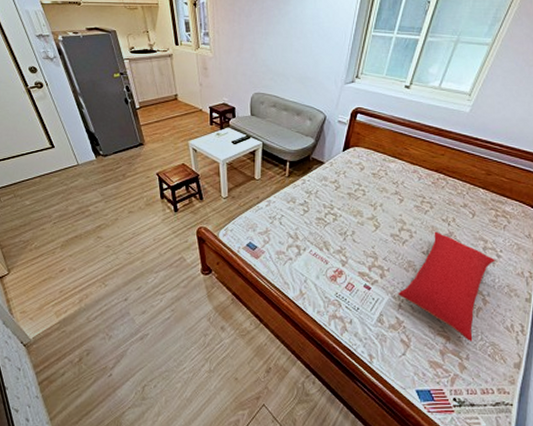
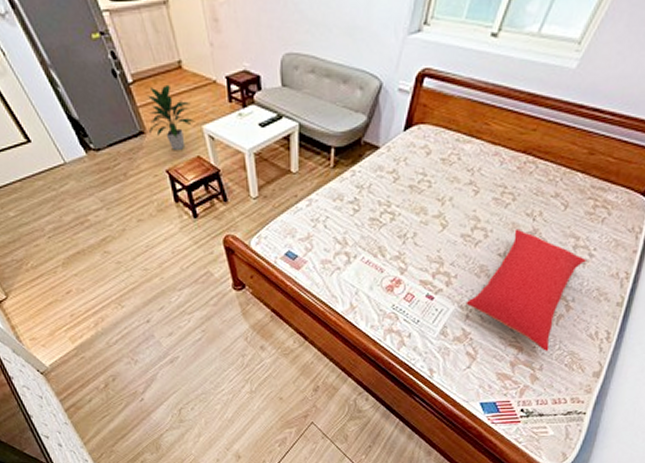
indoor plant: none [147,110,183,158] -> present [146,84,195,150]

